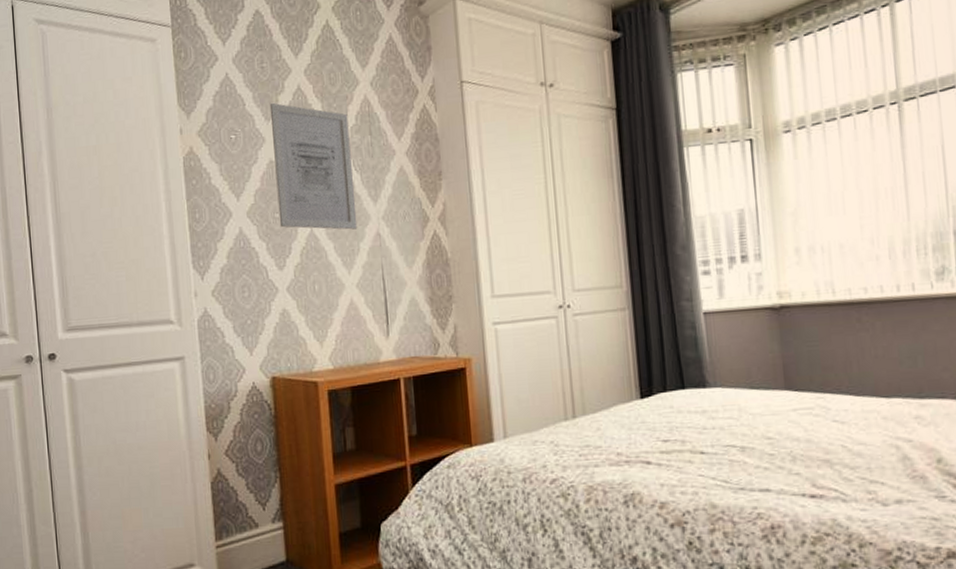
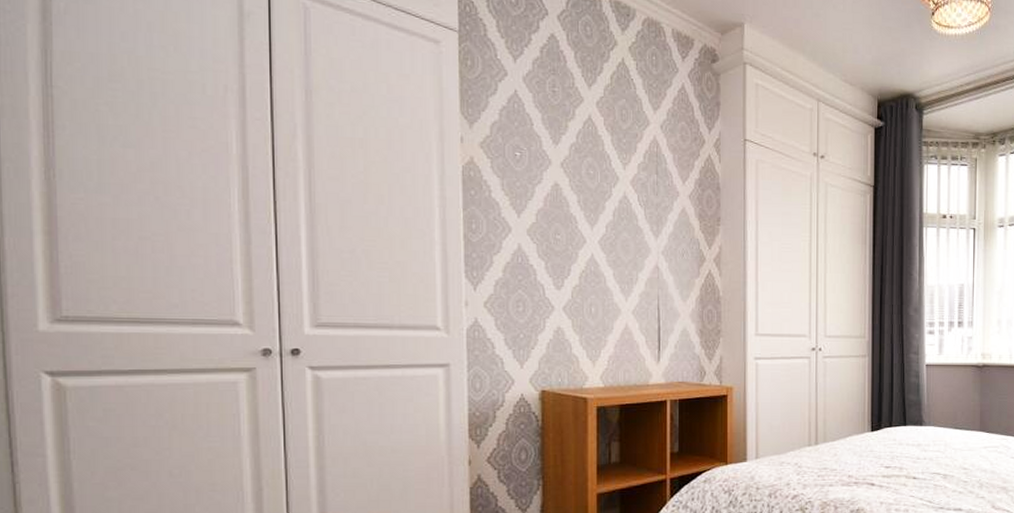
wall art: present [269,102,358,230] -> none [558,127,638,260]

